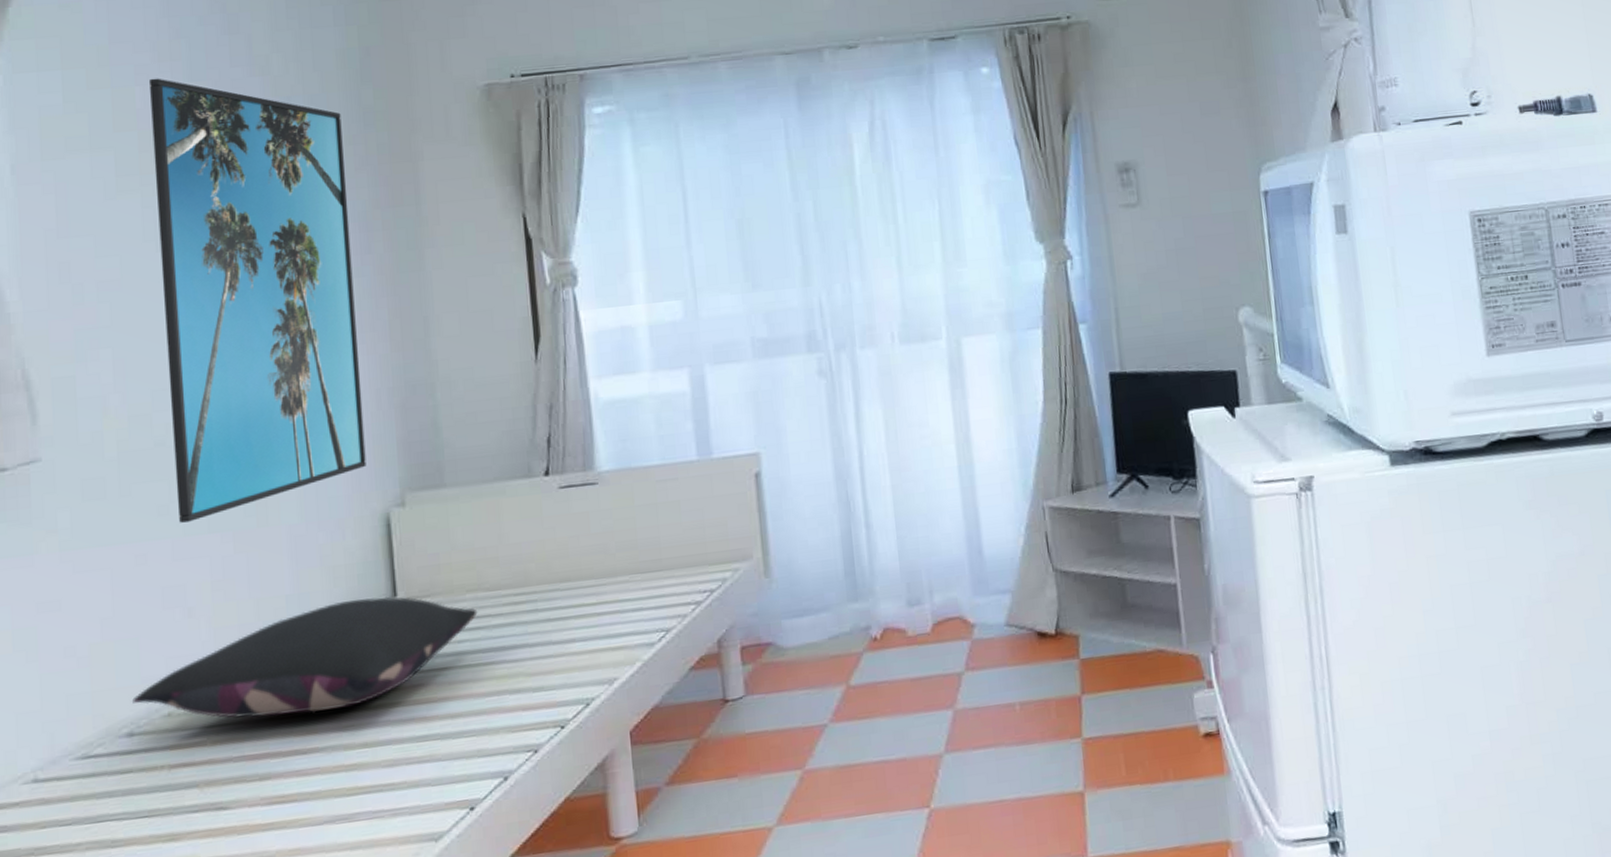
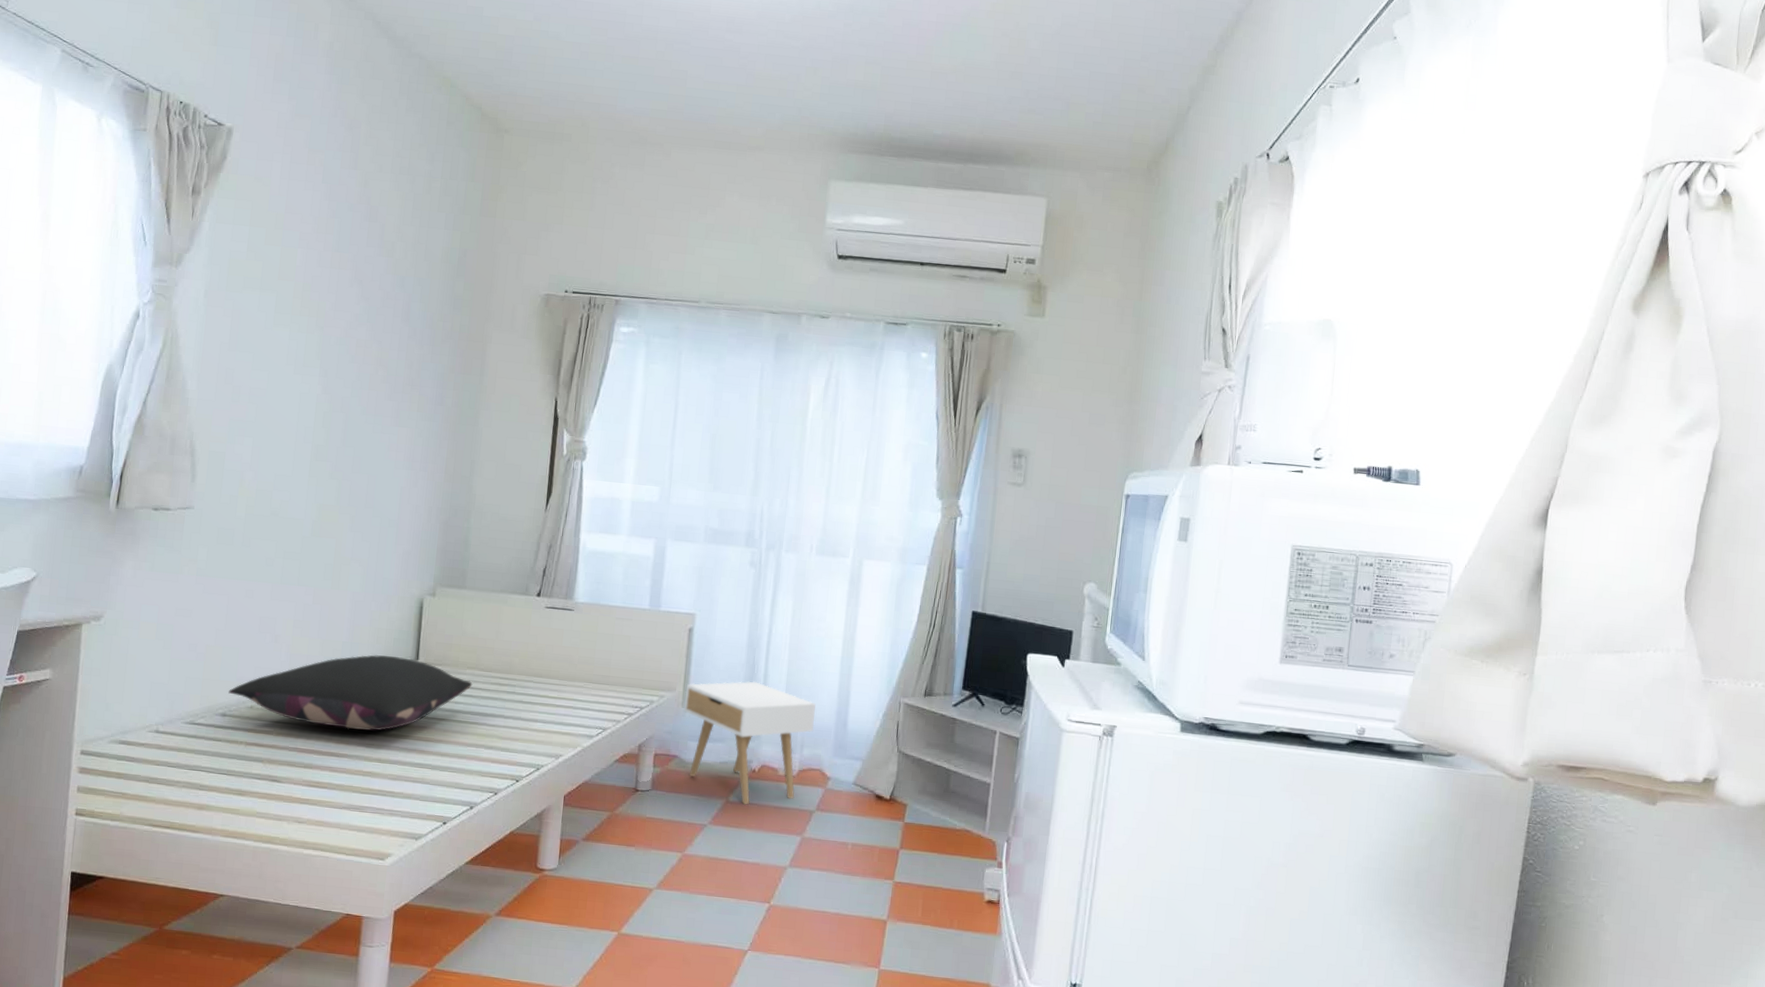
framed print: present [148,78,366,523] -> none [279,244,438,575]
nightstand: none [766,522,942,687] -> present [684,681,816,806]

